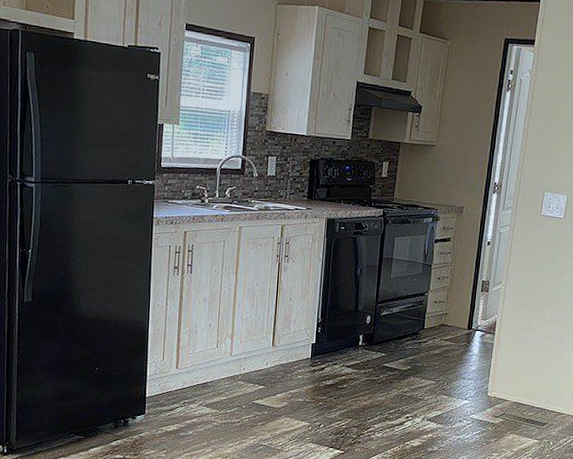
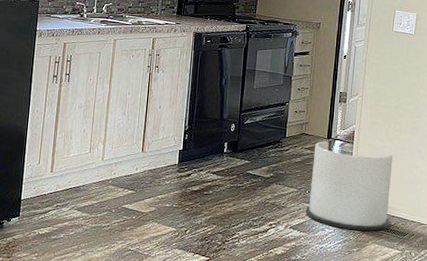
trash can: none [443,332,535,422] -> present [305,141,393,231]

